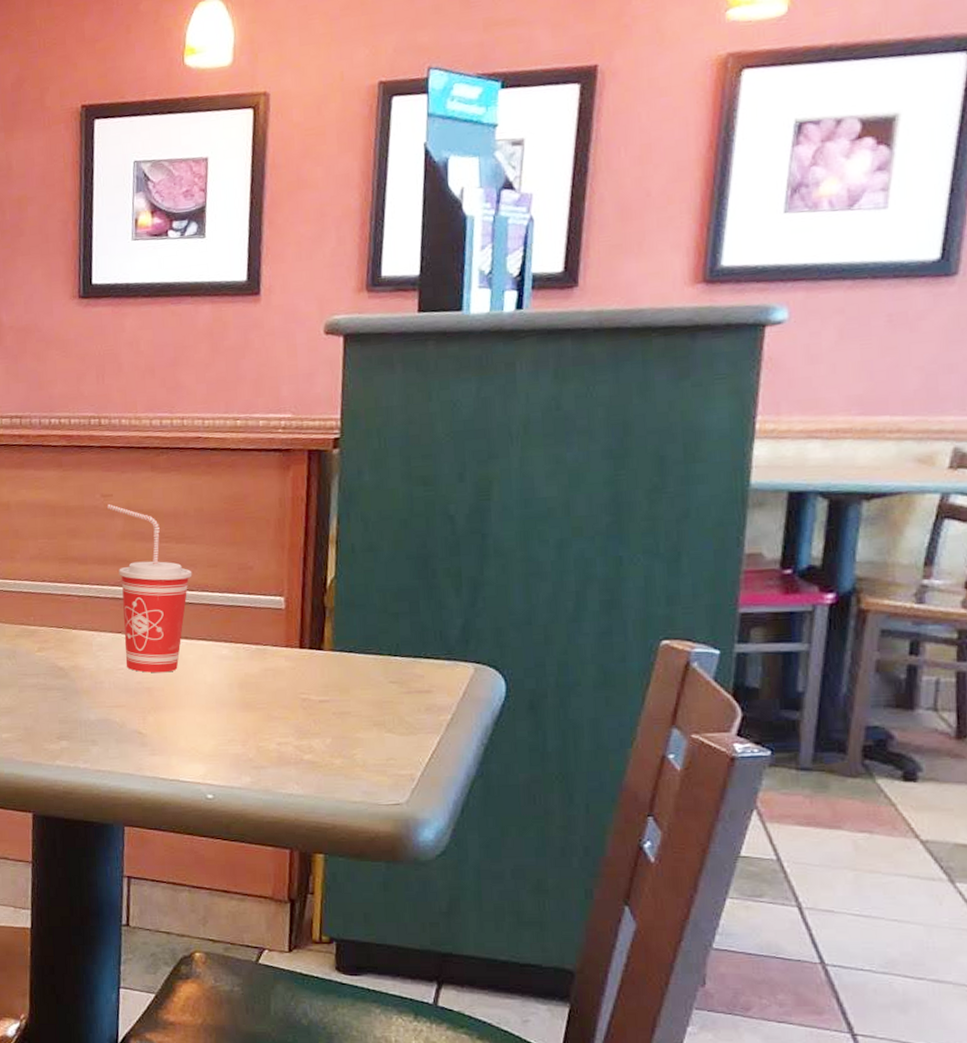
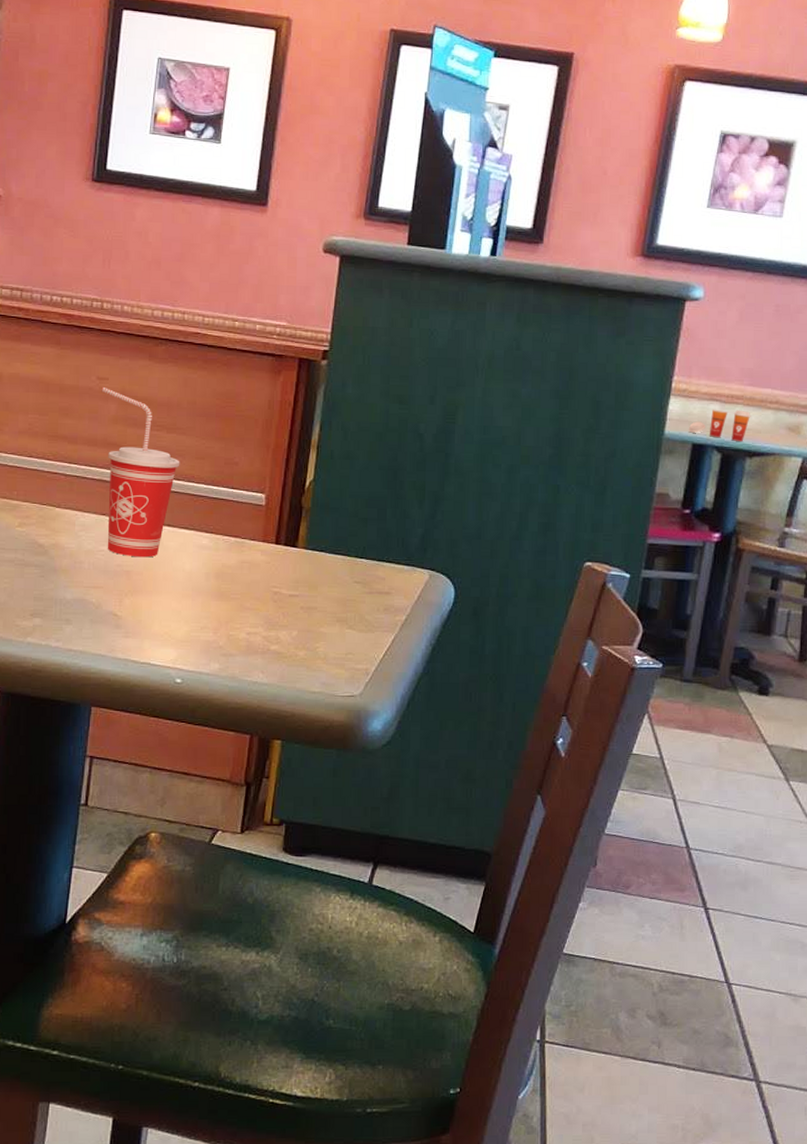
beverage cup: none [781,445,865,484] -> present [688,409,751,442]

